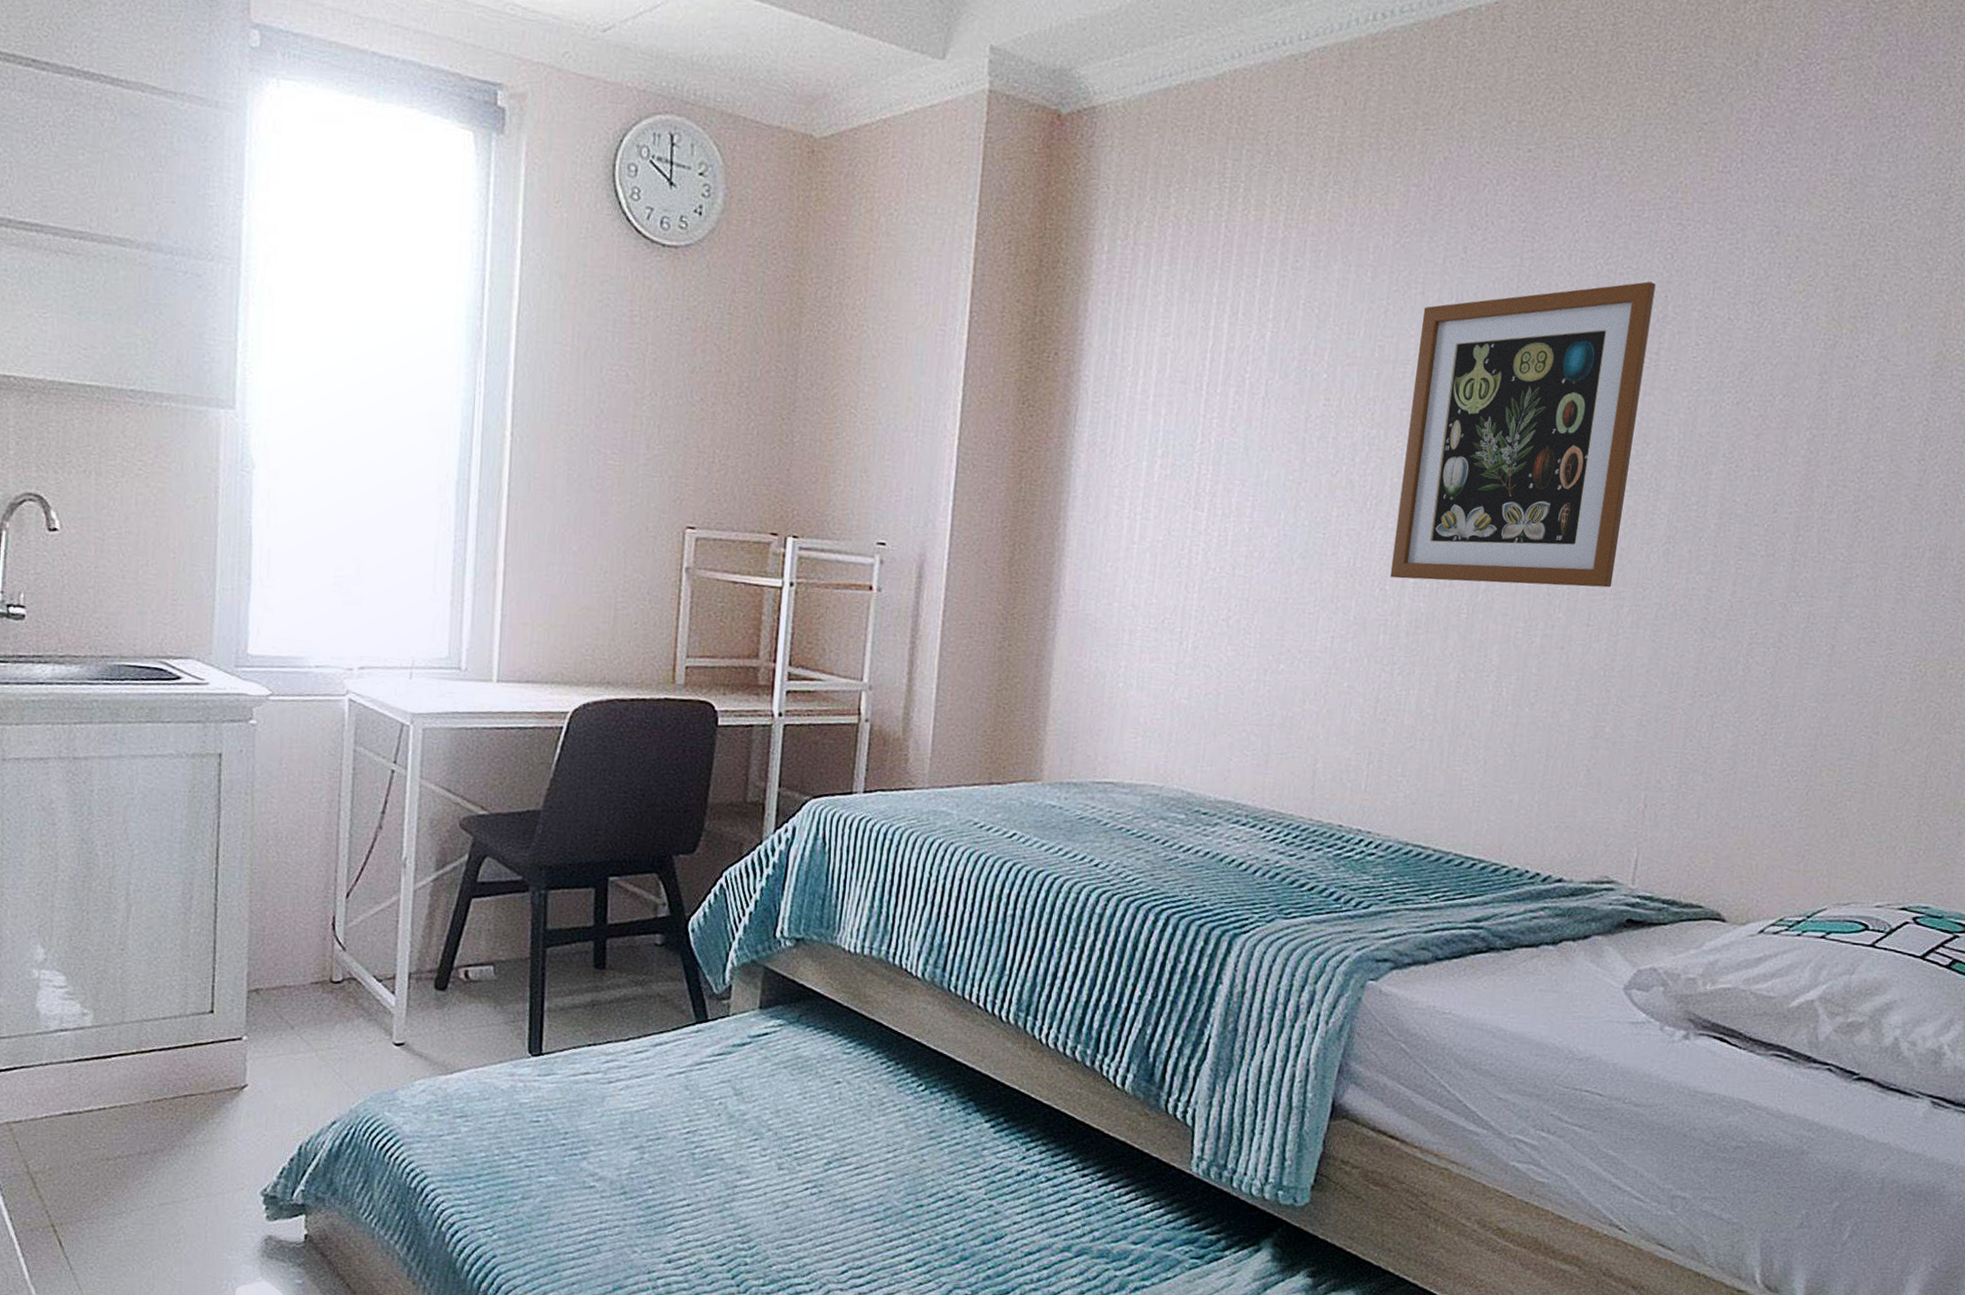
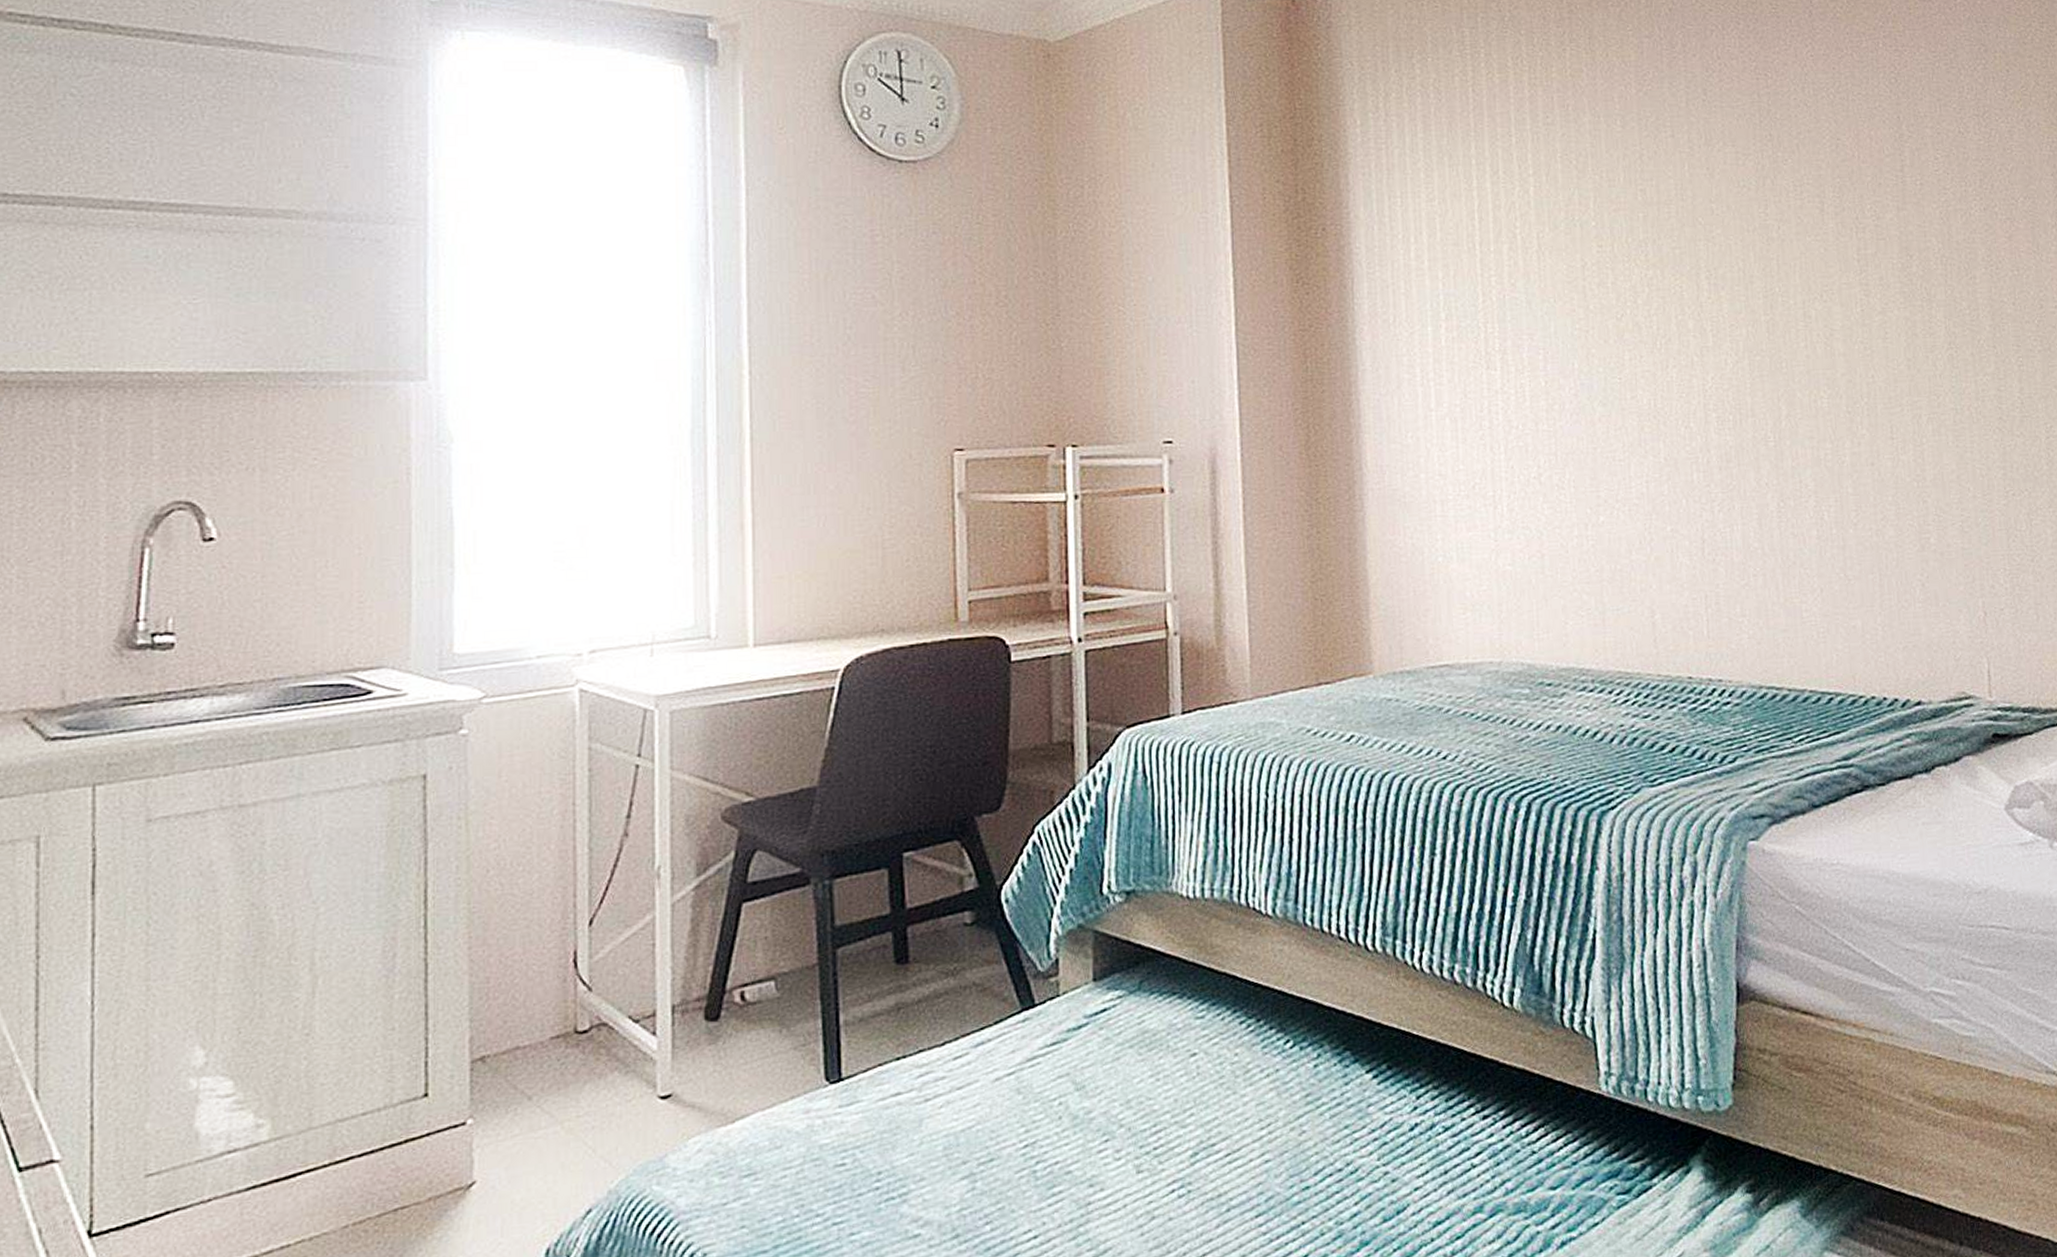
wall art: present [1390,281,1656,588] -> none [1676,105,1907,414]

